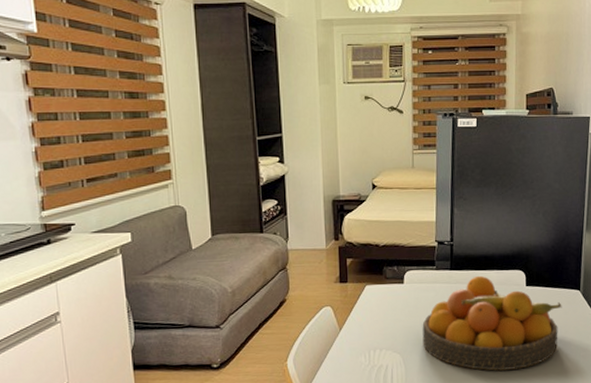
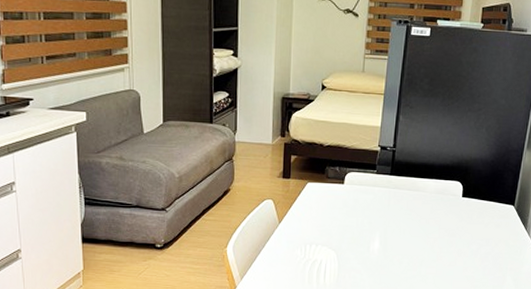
fruit bowl: present [422,275,562,371] -> none [357,183,495,275]

